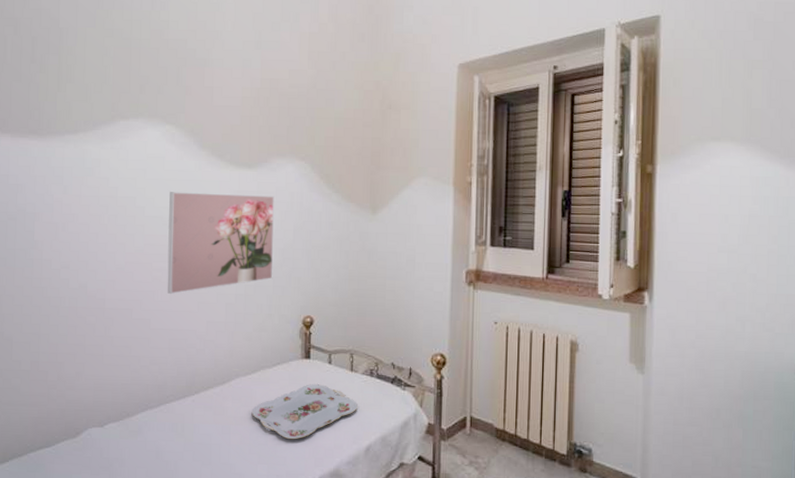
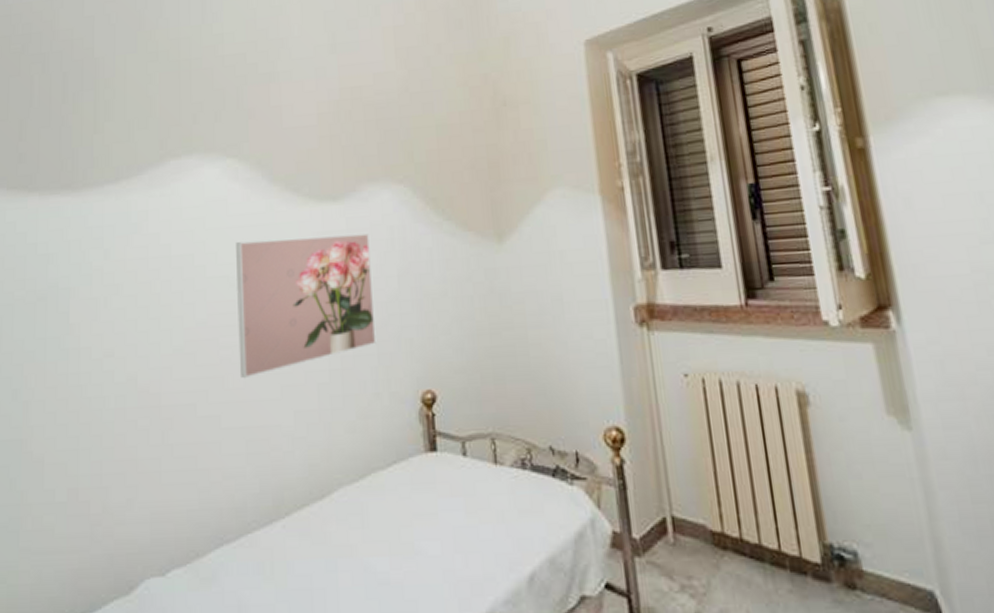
serving tray: present [251,384,358,440] -> none [364,487,510,574]

